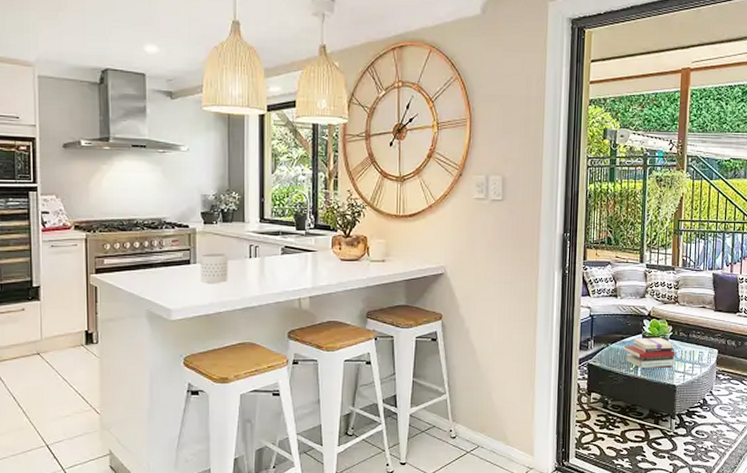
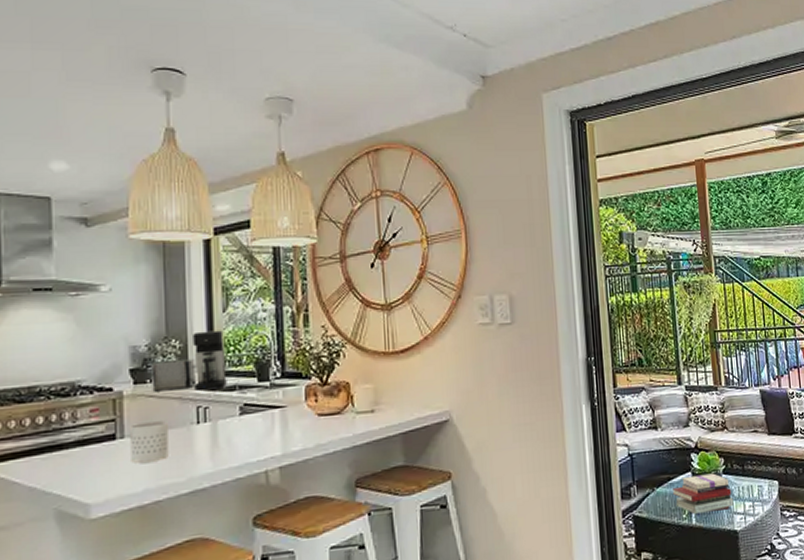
toaster: none [217,207,251,231] -> present [151,358,198,392]
coffee maker: none [248,187,273,233] -> present [193,330,227,391]

